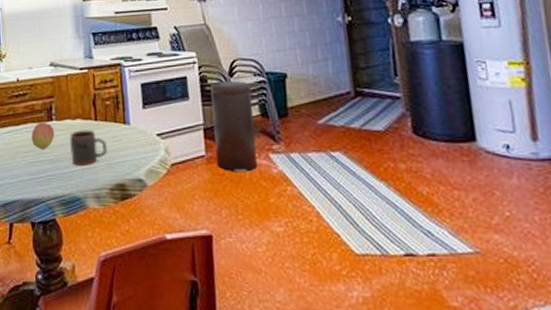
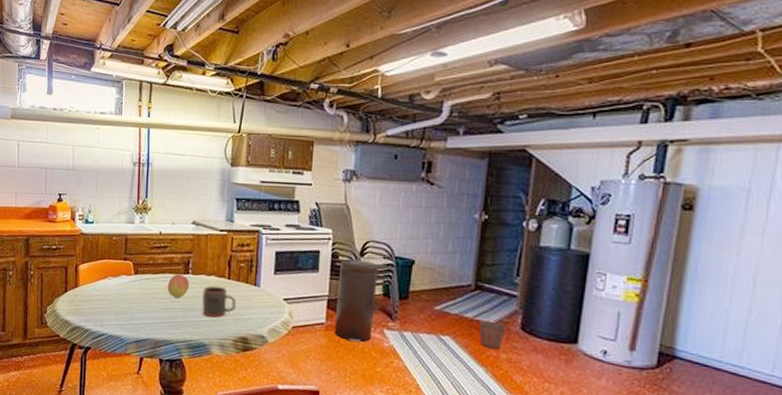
bucket: none [368,118,399,160] -> present [479,311,507,350]

